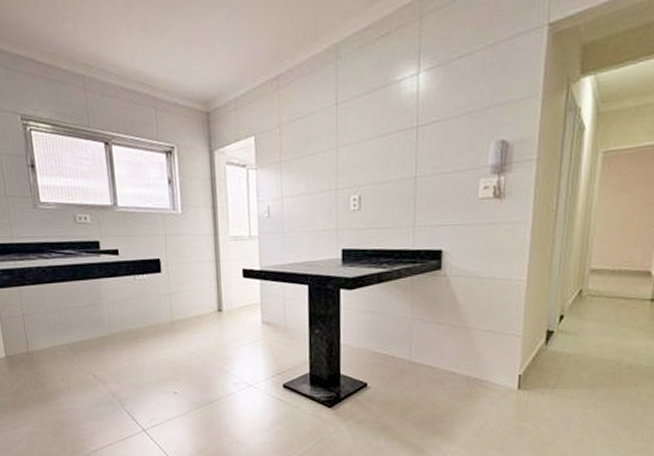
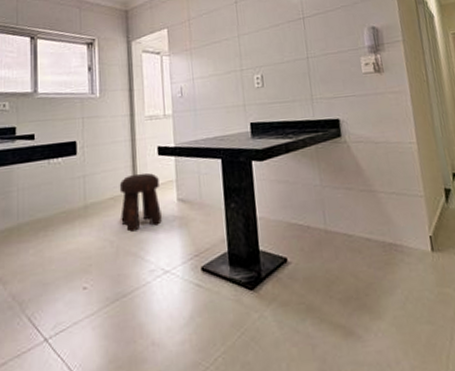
stool: none [204,294,246,348] -> present [119,173,162,232]

